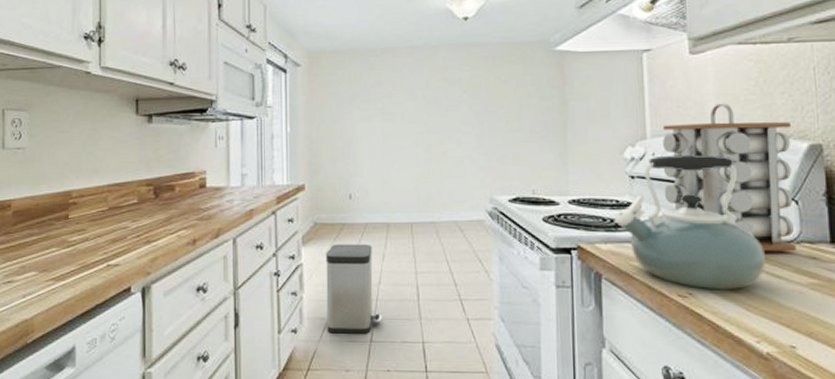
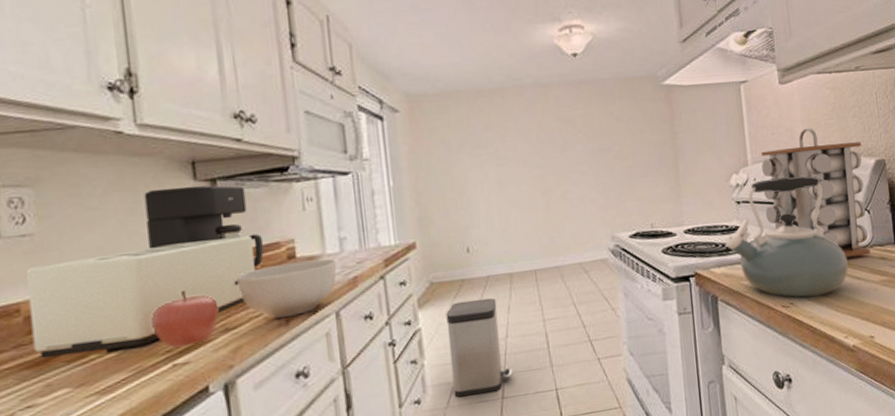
toaster: none [16,165,174,246] -> present [25,236,255,359]
fruit: none [96,204,144,251] -> present [151,290,219,348]
coffee maker: none [100,119,181,191] -> present [144,185,264,267]
bowl: none [160,191,238,237] -> present [236,258,337,319]

